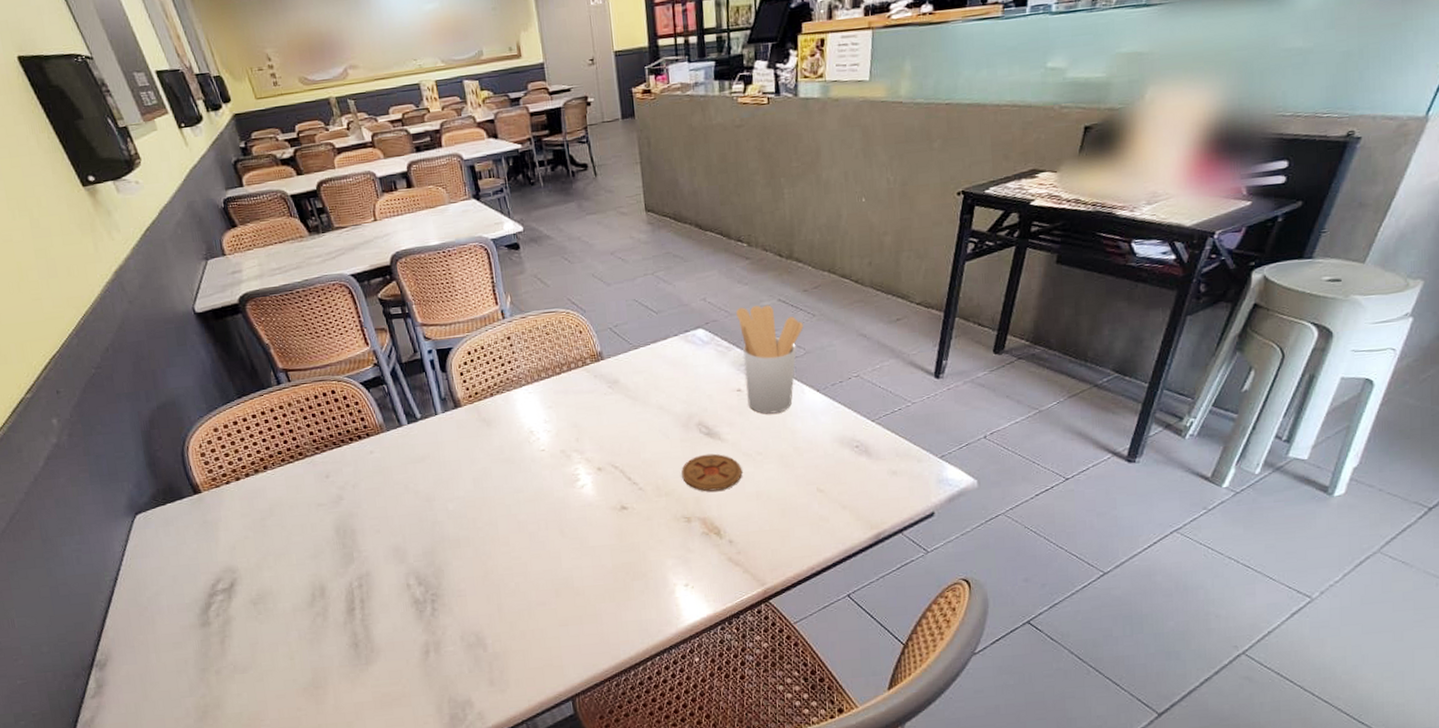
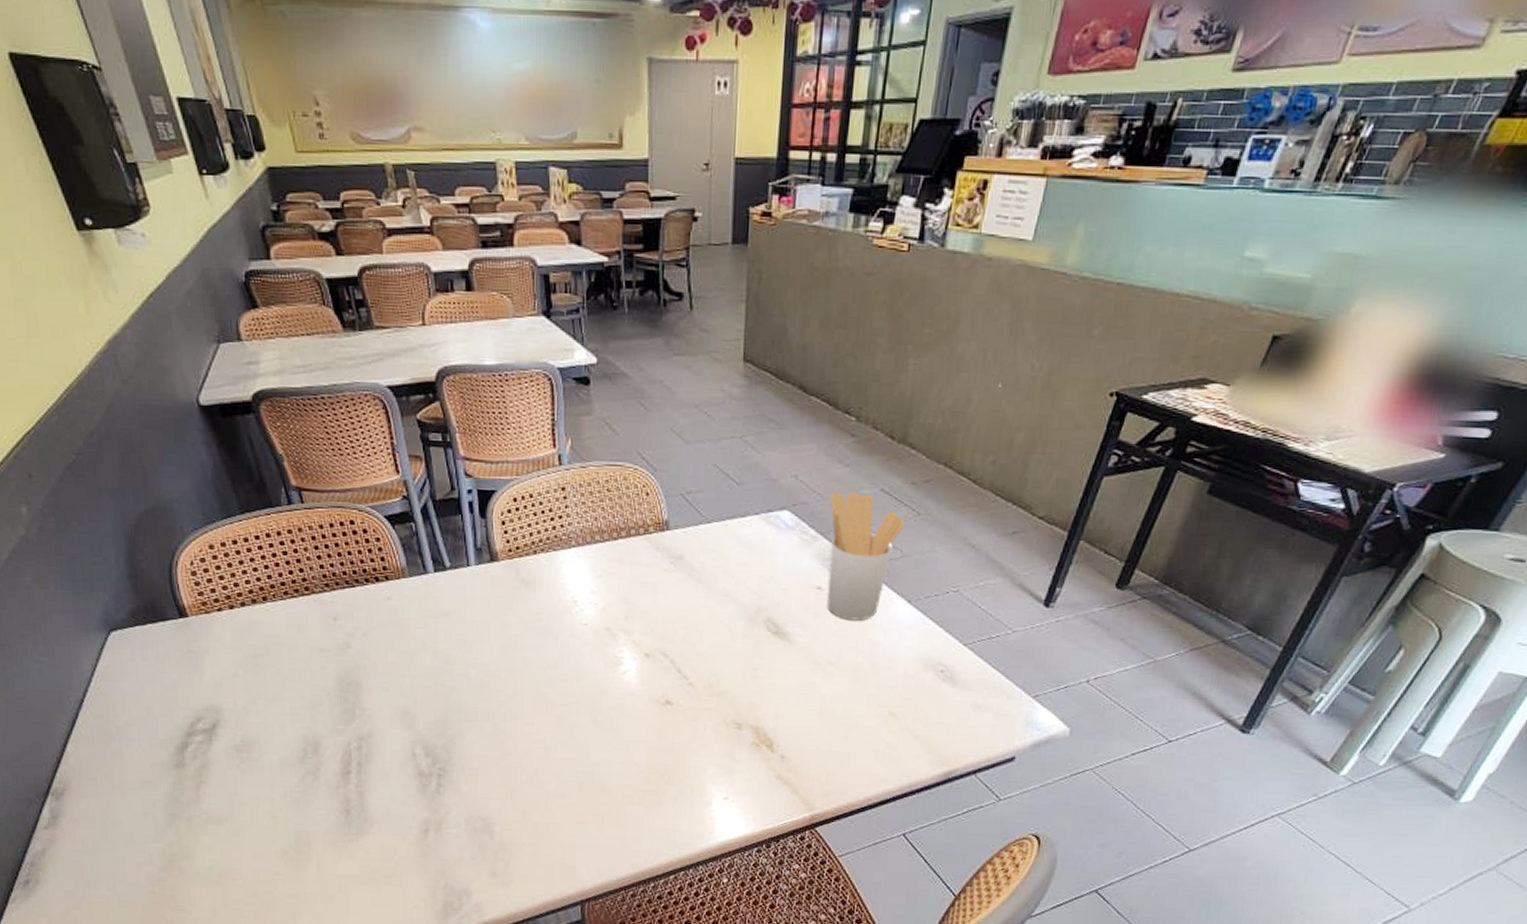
coaster: present [681,453,743,492] -> none [739,655,809,699]

